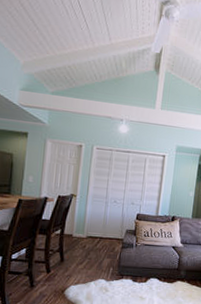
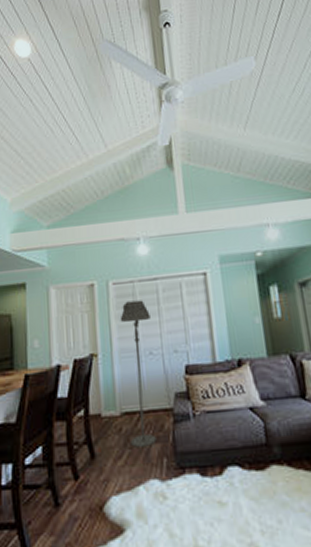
floor lamp: none [90,163,120,259] -> present [120,300,157,447]

